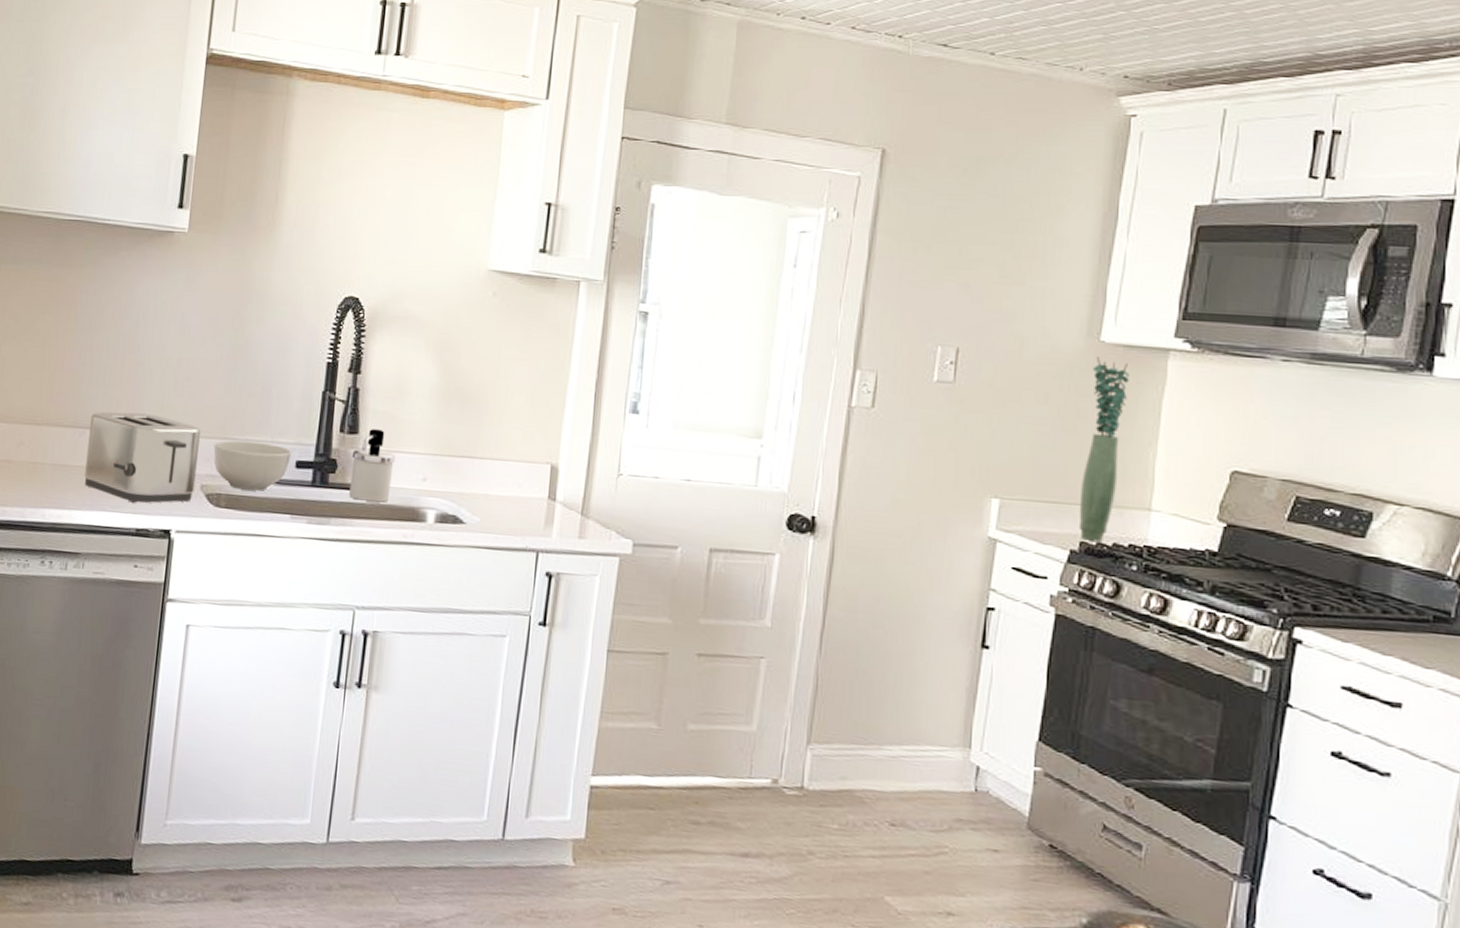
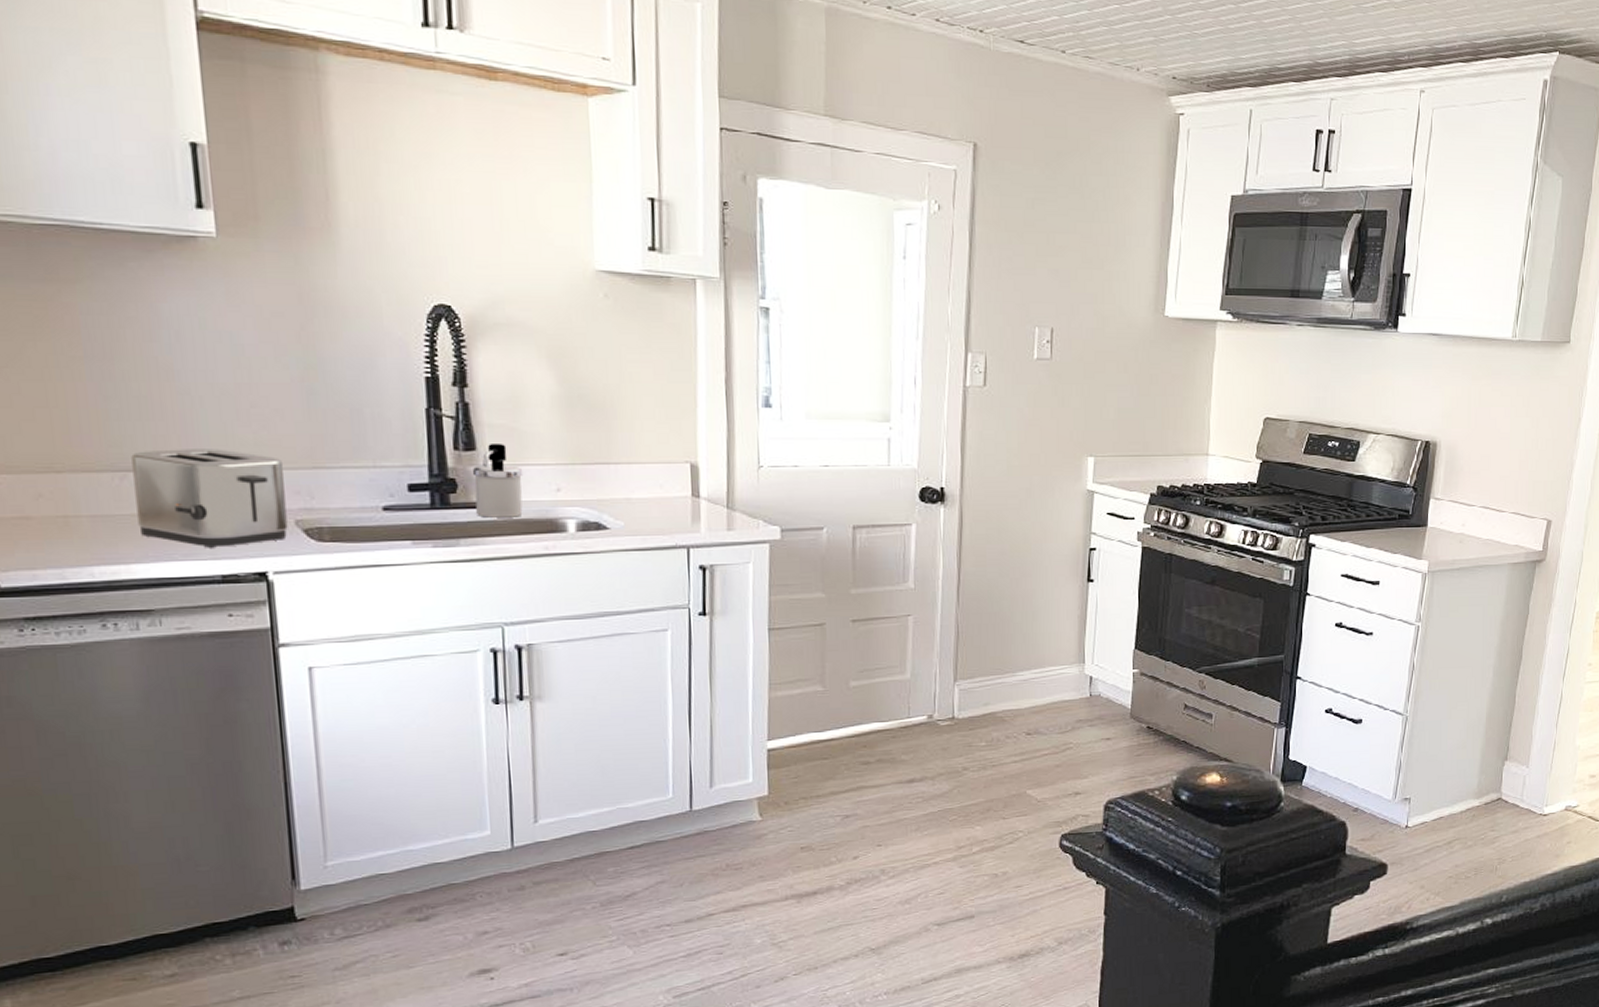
bowl: present [213,440,292,491] -> none [302,468,401,520]
vase: present [1078,357,1129,543] -> none [1155,330,1188,486]

